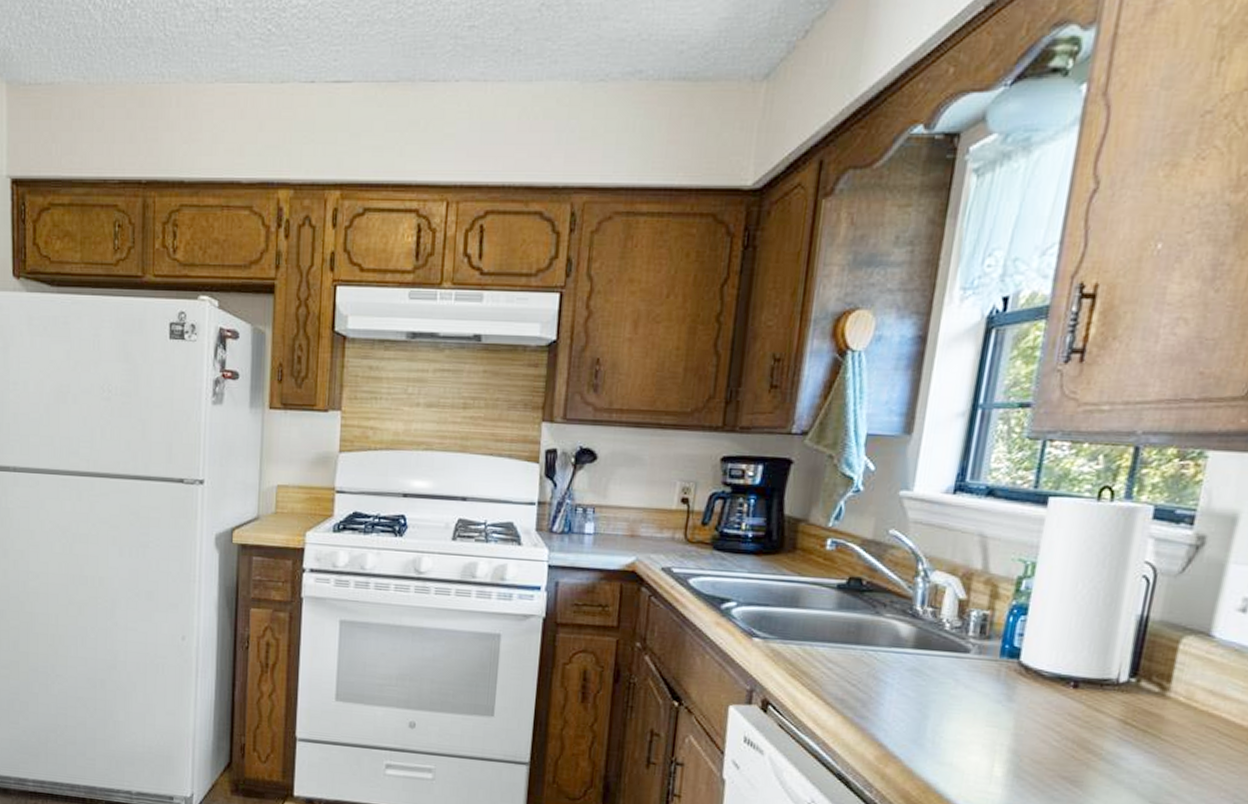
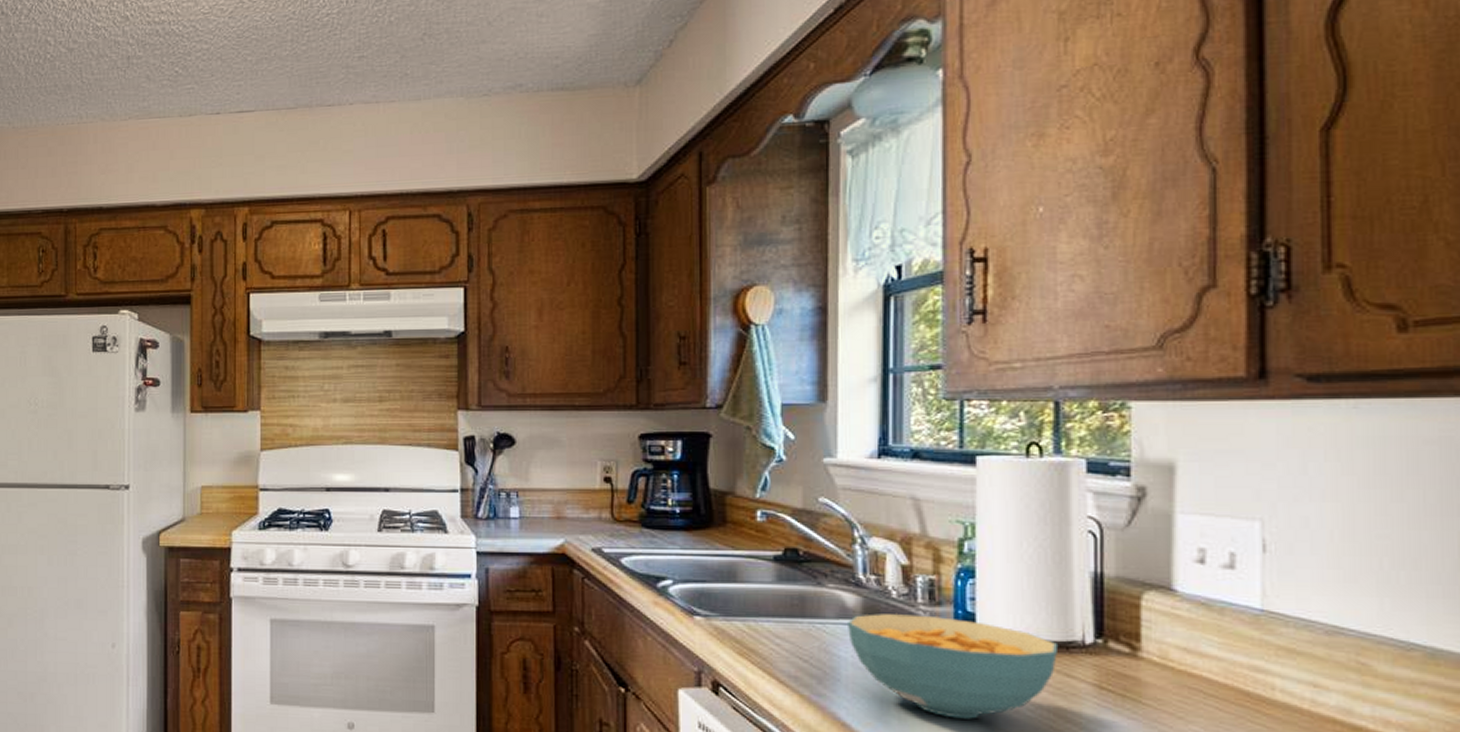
cereal bowl: none [898,644,1093,746] -> present [848,614,1057,719]

